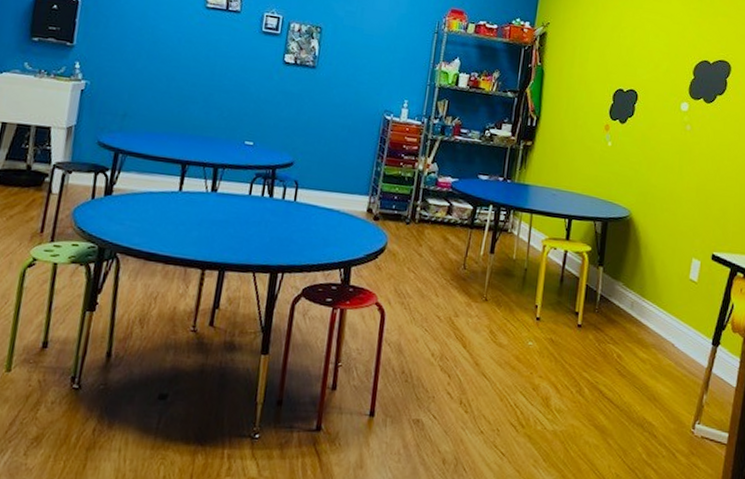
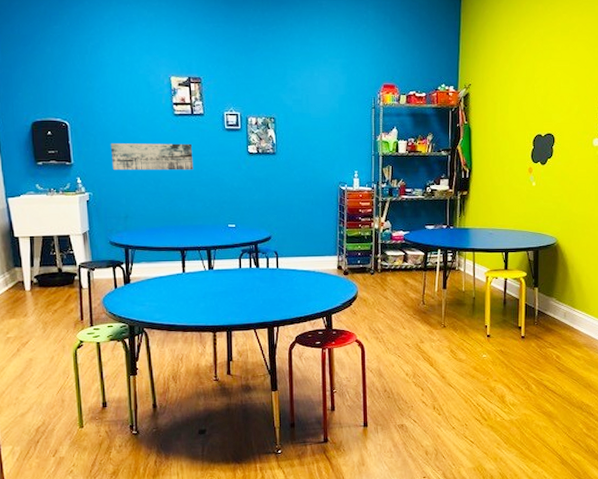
wall art: none [120,29,220,73] -> present [110,143,193,171]

